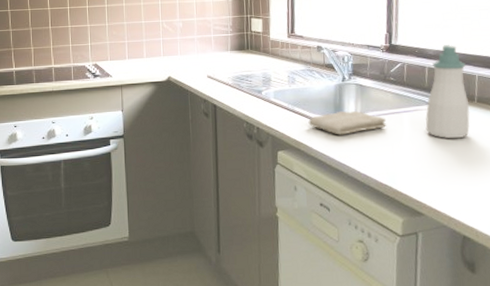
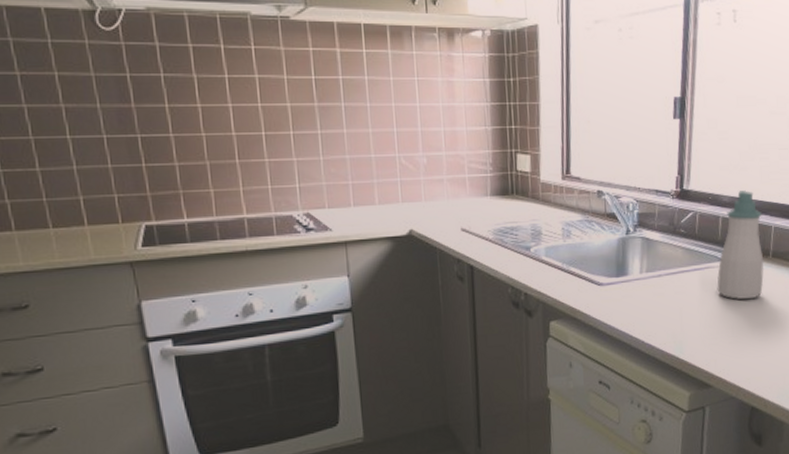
washcloth: present [308,111,387,135] -> none [586,270,675,300]

